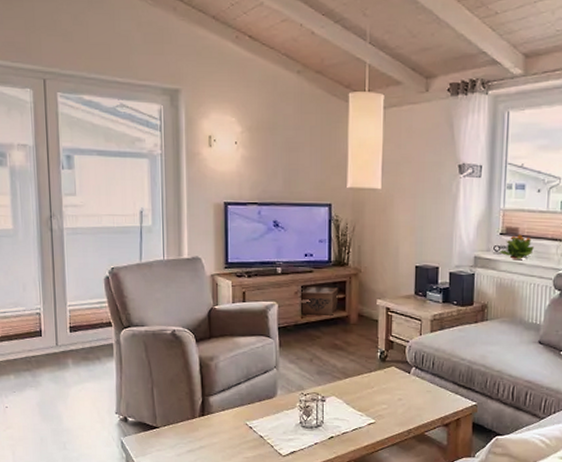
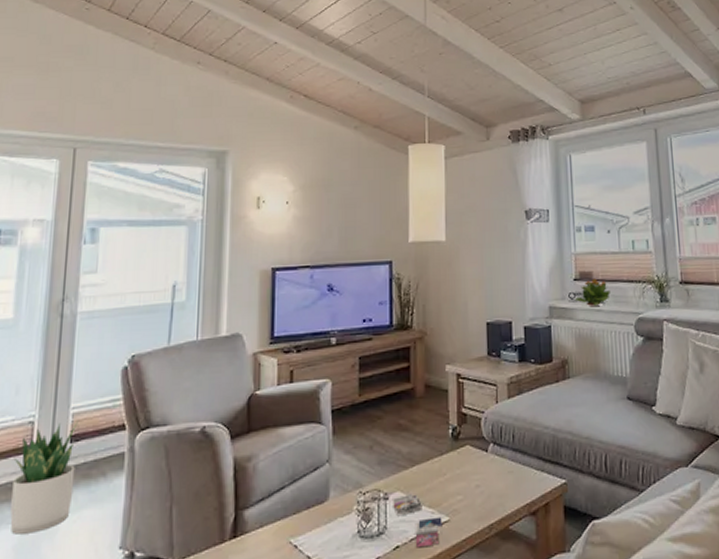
planter: none [28,315,77,396] -> present [10,420,78,535]
decorative box: present [300,287,339,316] -> none [358,355,402,393]
magazine: none [328,399,369,440] -> present [391,494,442,548]

